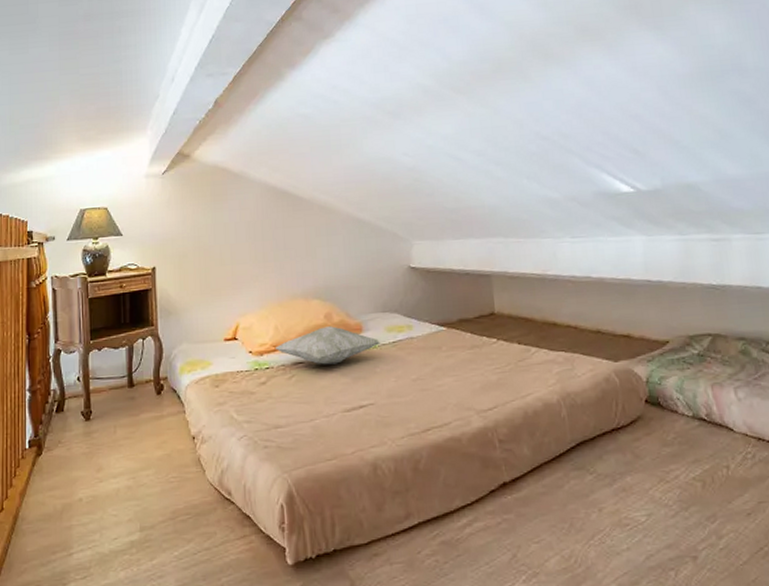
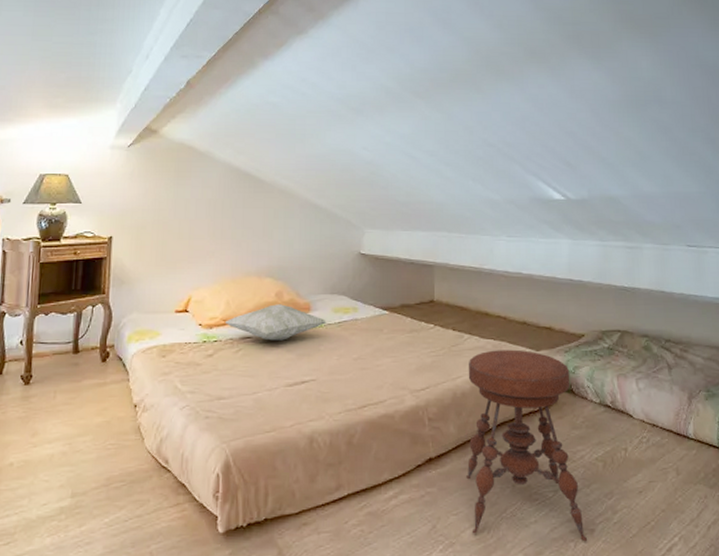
stool: none [538,361,691,570] -> present [466,349,588,542]

